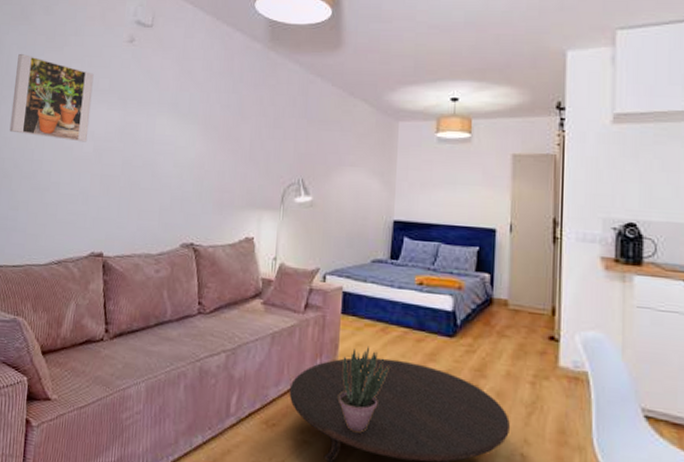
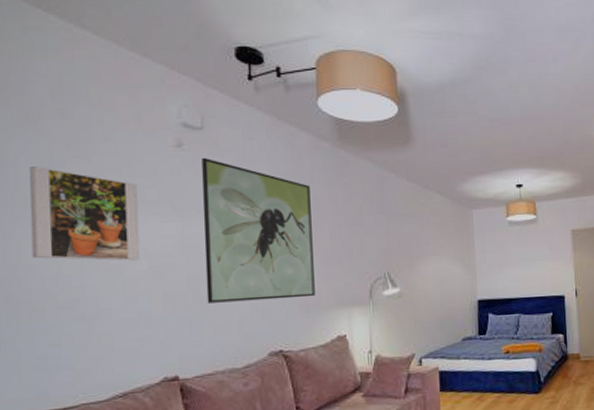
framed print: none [135,52,238,195] -> present [202,157,315,303]

